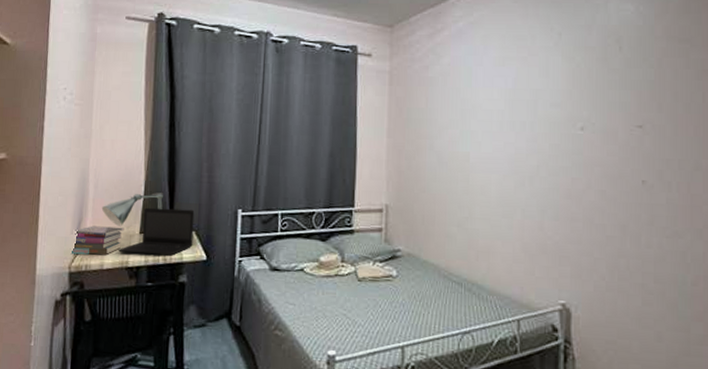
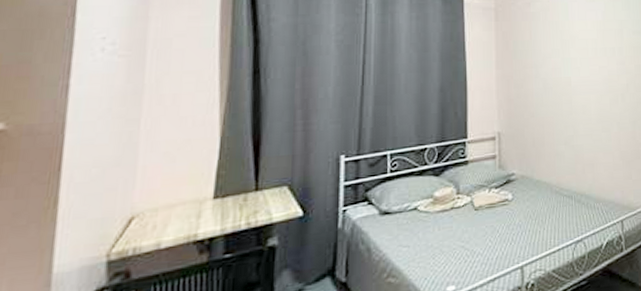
books: present [70,226,124,256] -> none [109,194,192,239]
desk lamp: present [101,192,164,227] -> none [158,148,247,195]
laptop: present [118,207,195,256] -> none [183,162,287,225]

